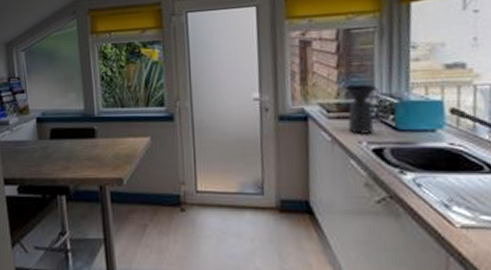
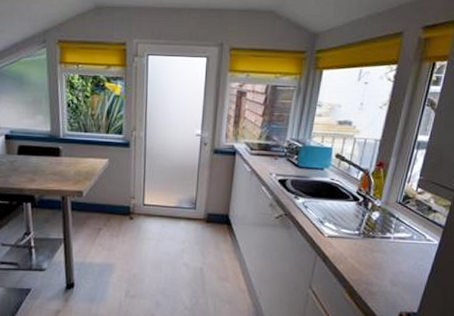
coffee maker: present [343,84,381,135] -> none [264,129,290,169]

